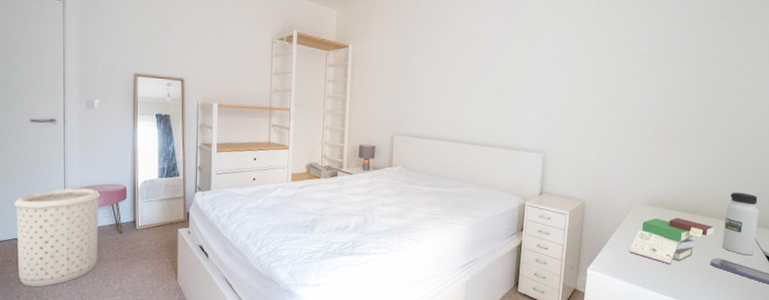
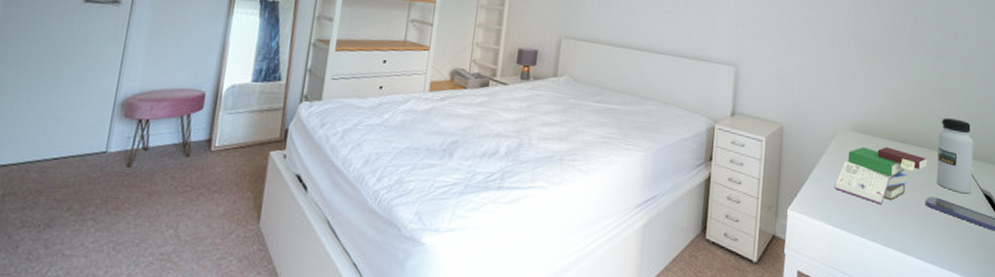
laundry basket: present [13,188,101,287] -> none [23,92,167,233]

